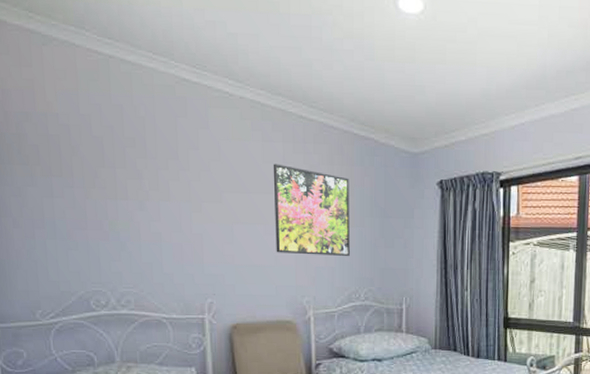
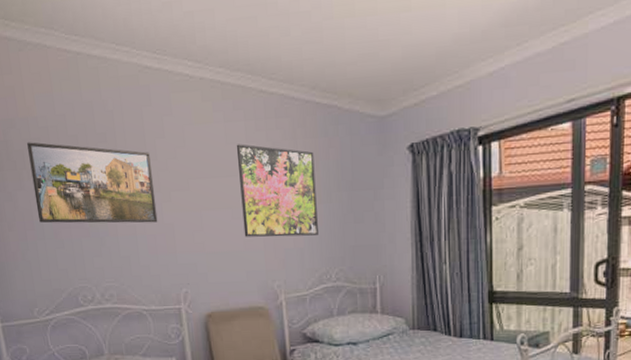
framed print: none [44,138,186,232] -> present [27,142,158,223]

